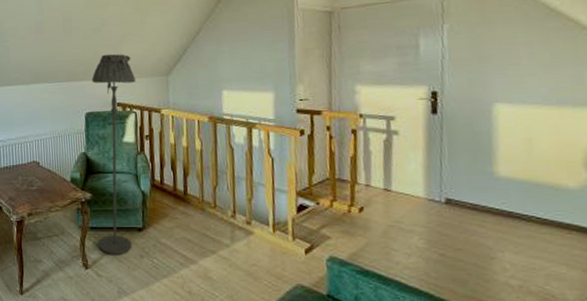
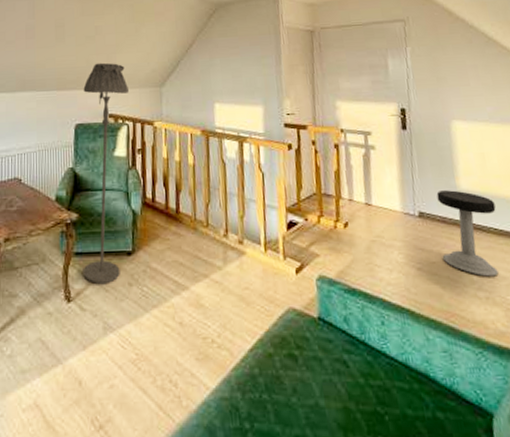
stool: none [468,177,541,266] -> present [436,190,499,277]

